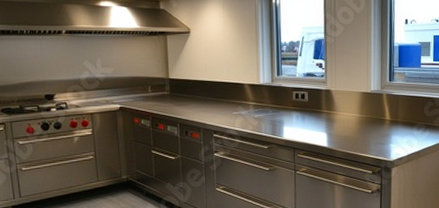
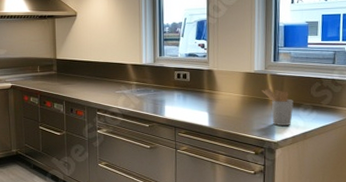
utensil holder: none [378,109,408,145] -> present [261,89,294,126]

